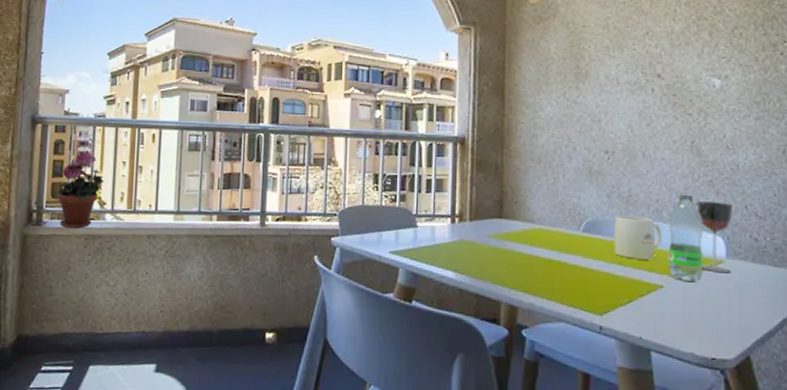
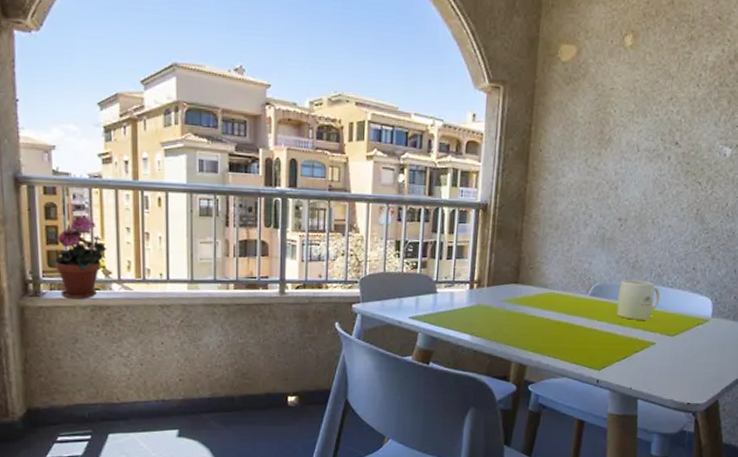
bottle: present [668,194,703,283] -> none [661,259,697,339]
wineglass: present [696,201,733,273] -> none [689,266,725,331]

